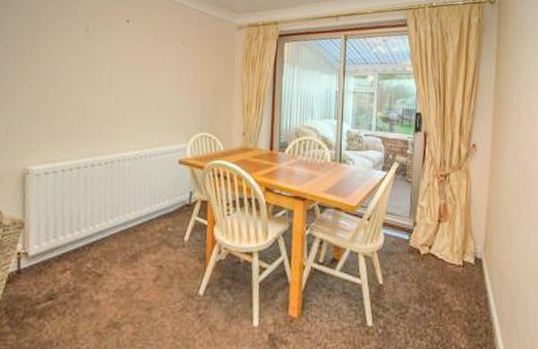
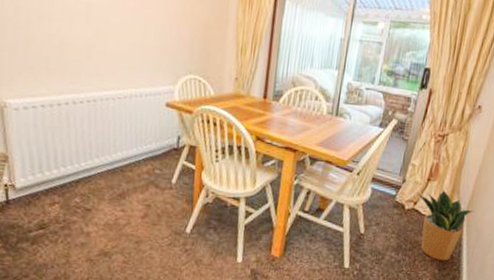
potted plant: none [431,230,491,311] -> present [418,189,473,261]

